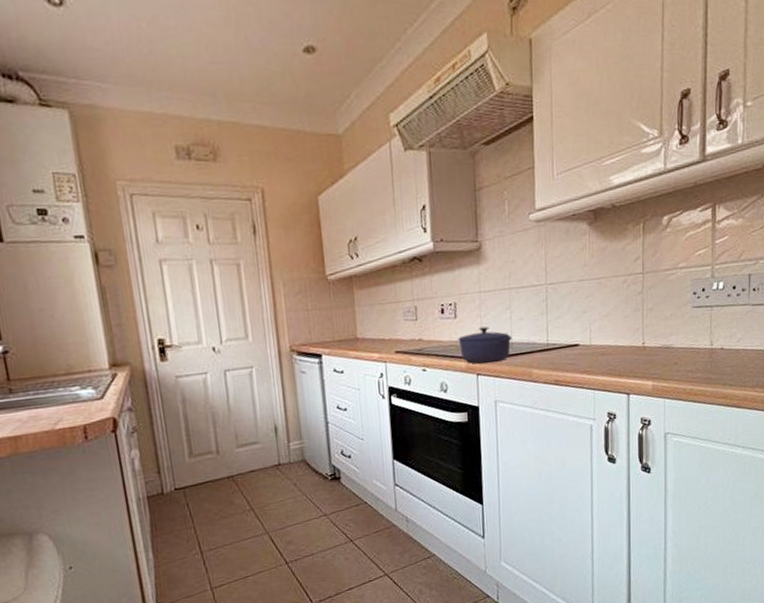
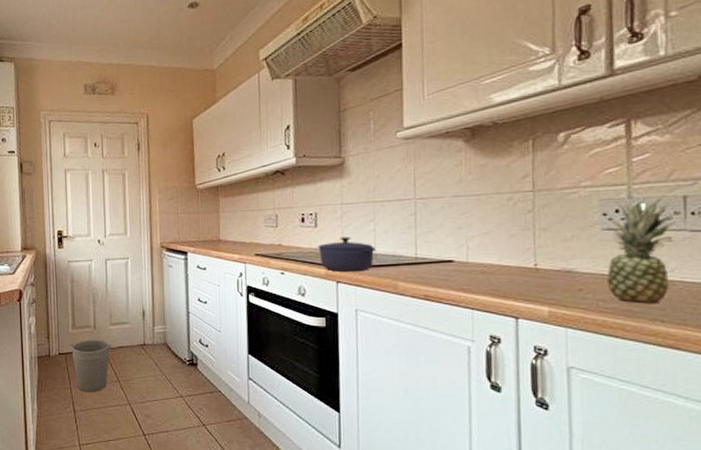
bucket: none [187,465,242,529] -> present [69,339,112,393]
fruit: none [694,276,745,371] -> present [607,198,679,304]

